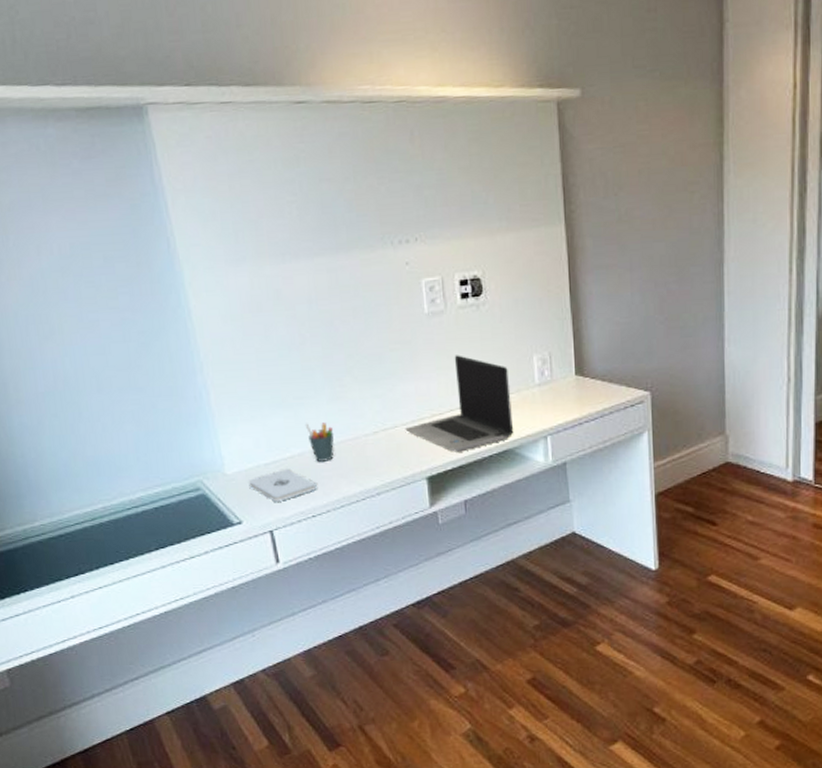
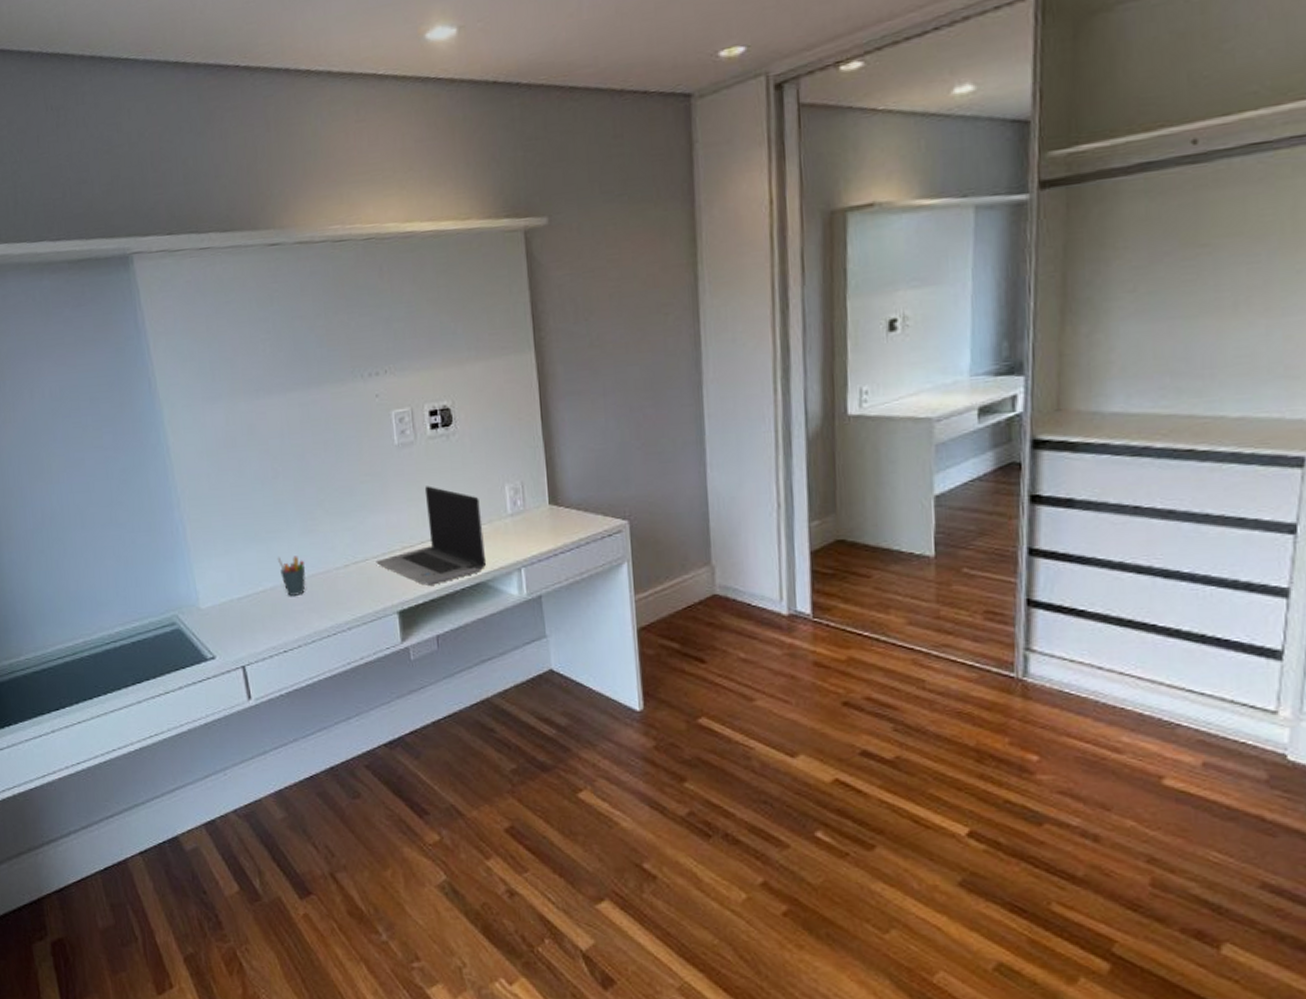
notepad: present [248,468,317,502] -> none [222,603,289,637]

